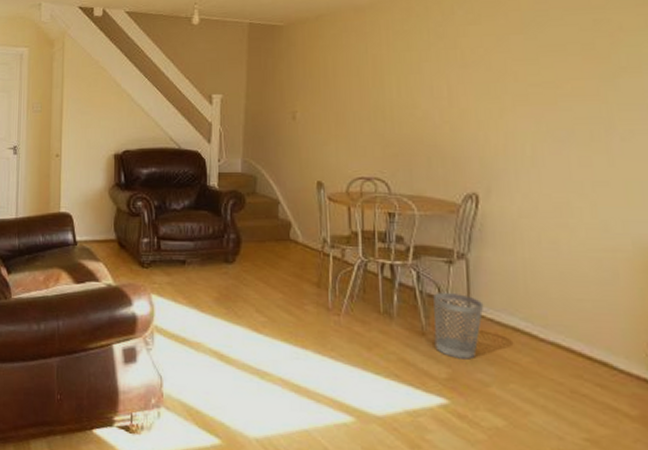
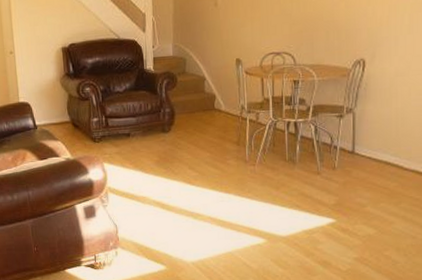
wastebasket: present [433,293,484,360] -> none [326,140,365,189]

